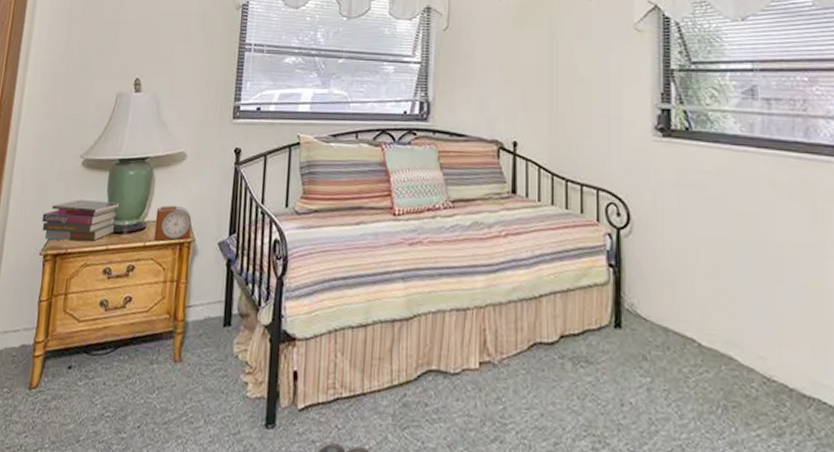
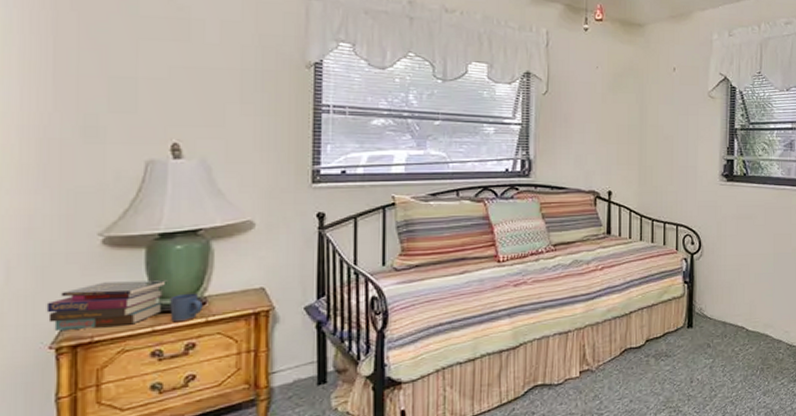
mug: none [119,216,143,244] -> present [170,293,203,323]
alarm clock: present [154,205,192,241] -> none [219,276,268,314]

